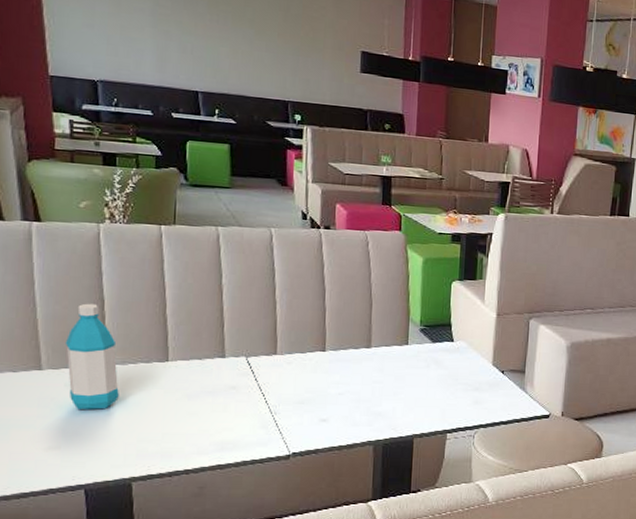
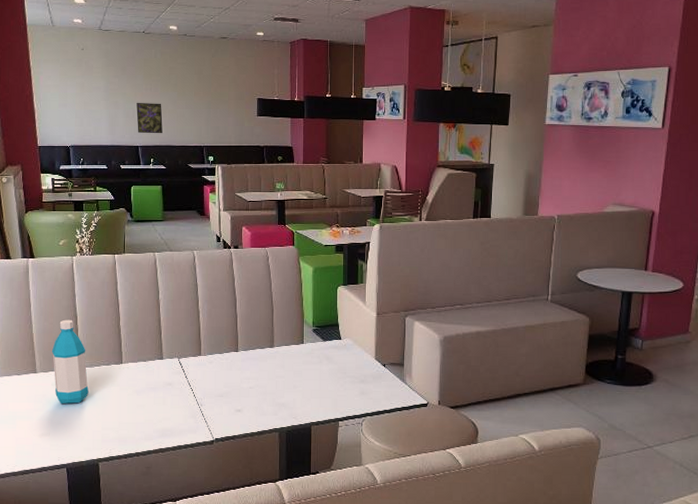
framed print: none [196,35,234,80] -> present [136,102,163,134]

